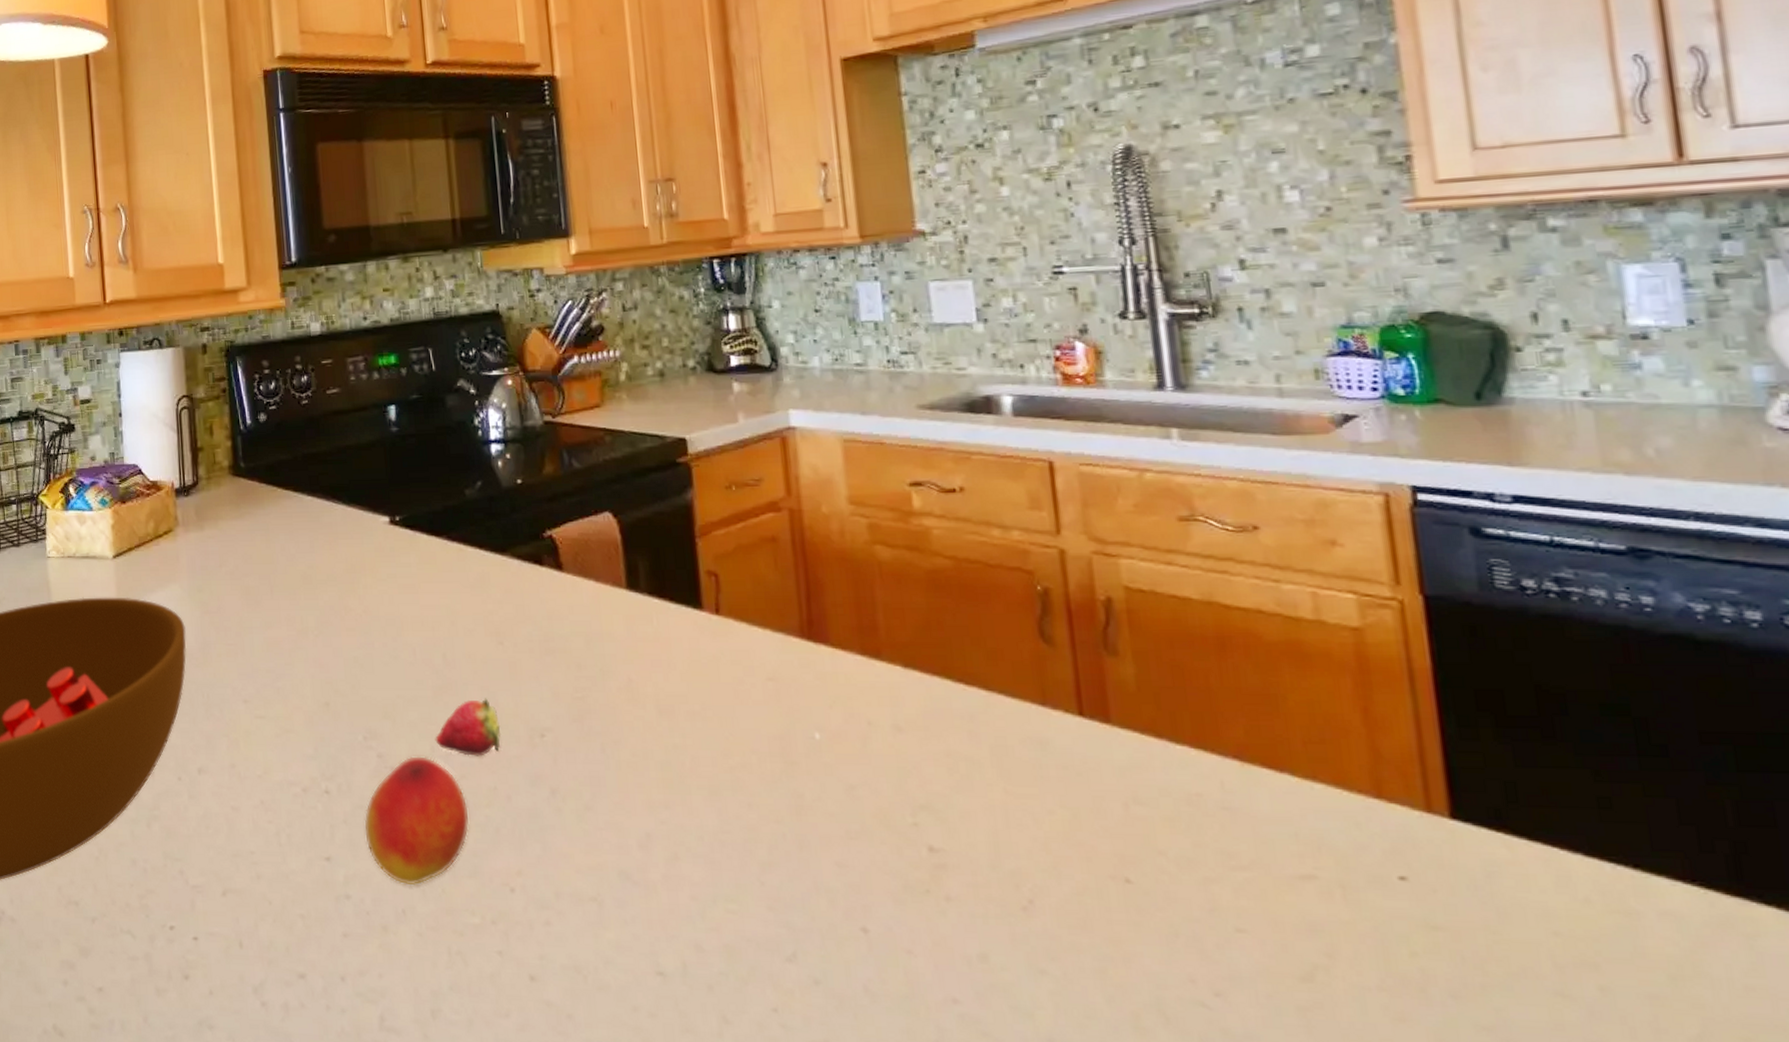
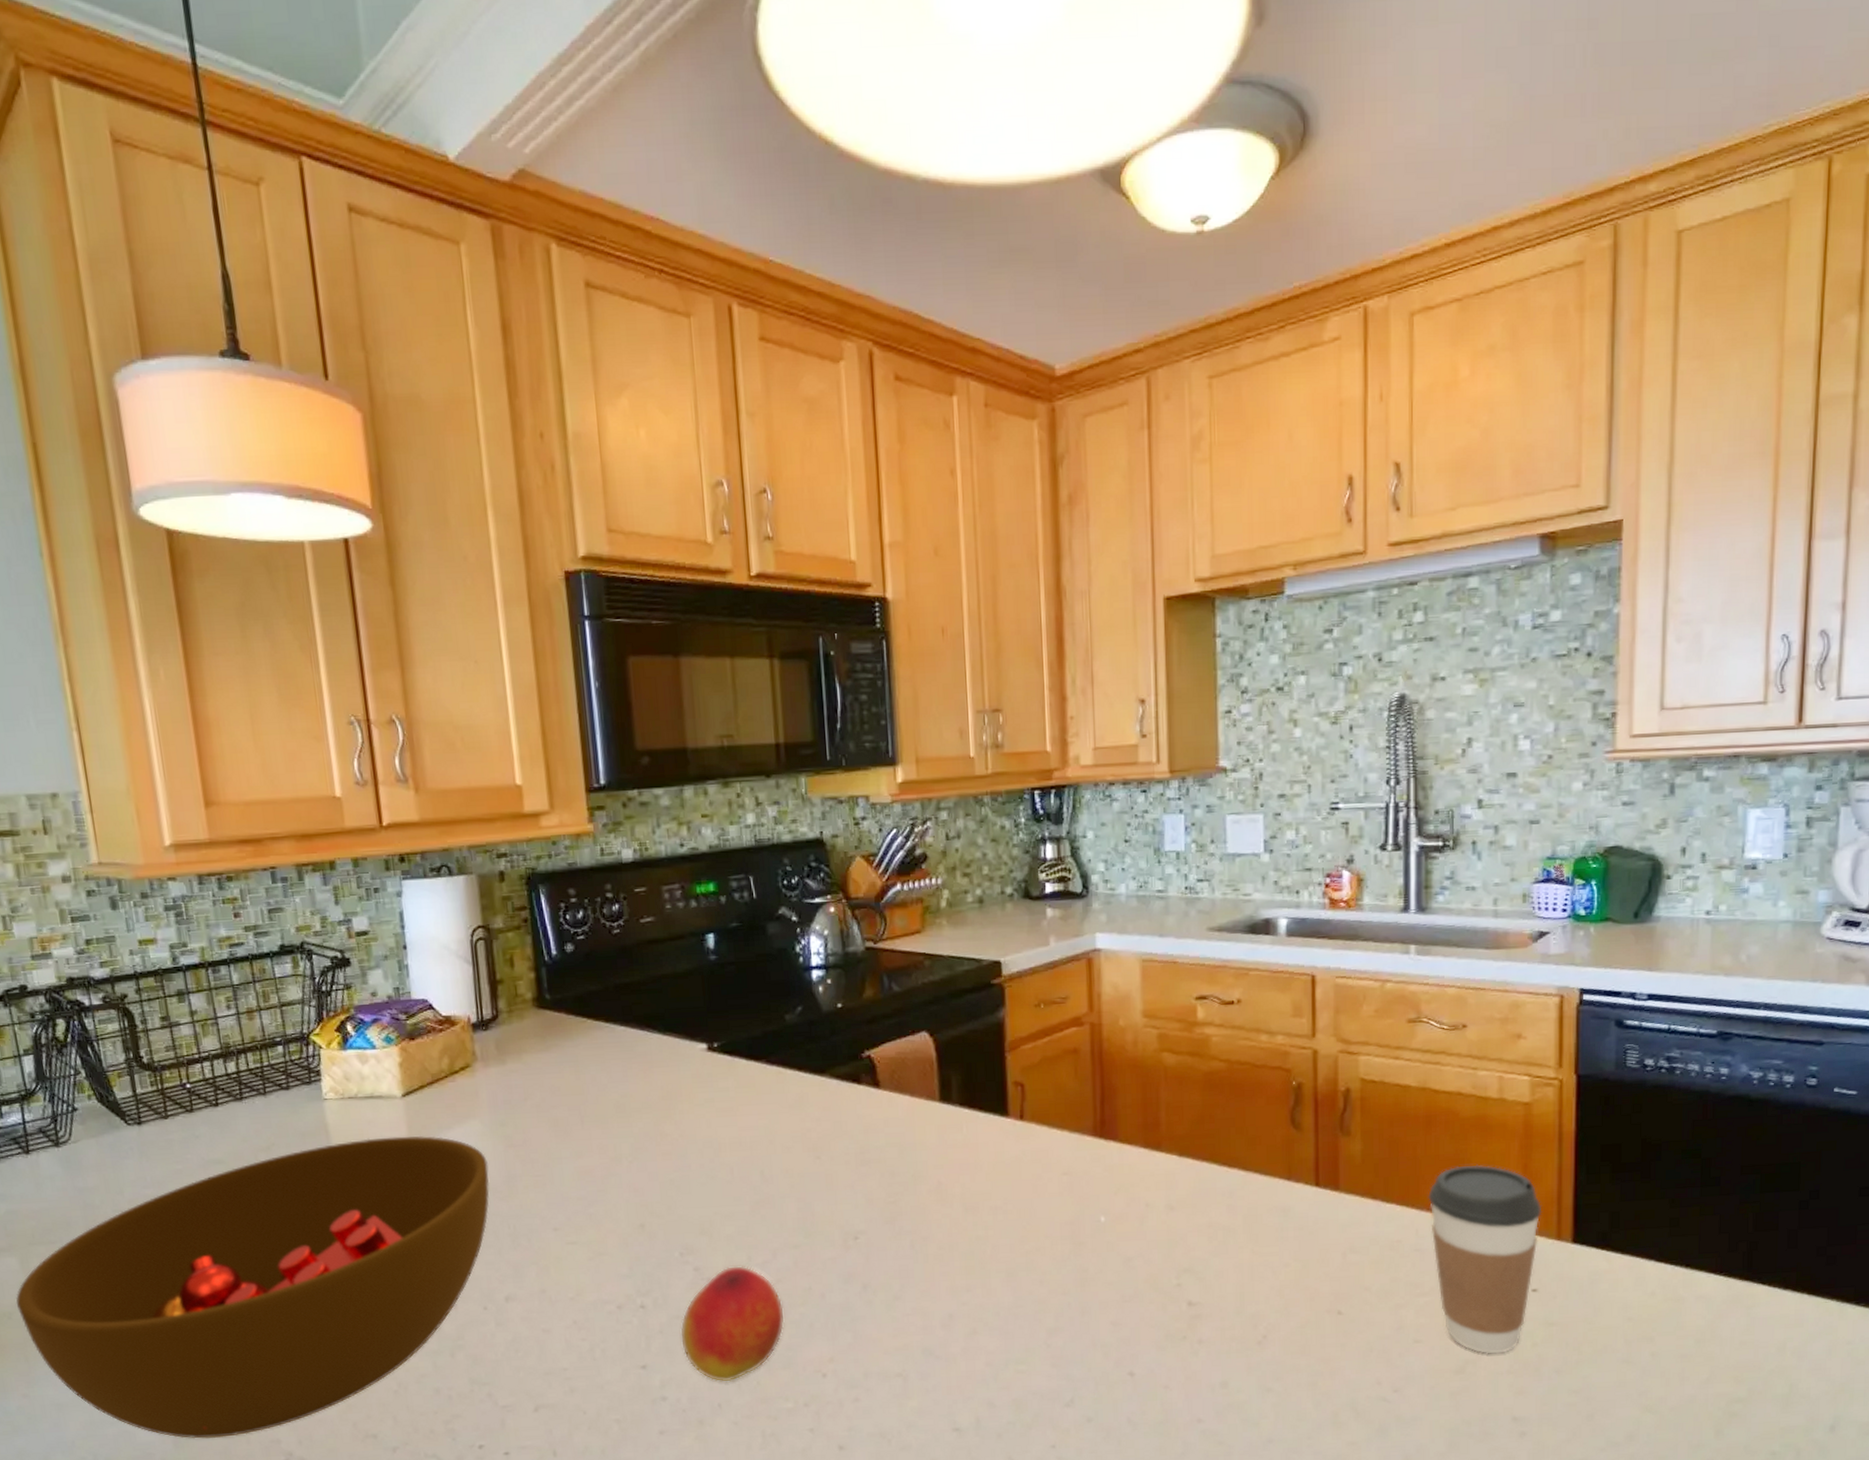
fruit: present [435,698,501,756] -> none [752,1208,817,1262]
coffee cup: none [1232,703,1399,961] -> present [1428,1164,1542,1354]

